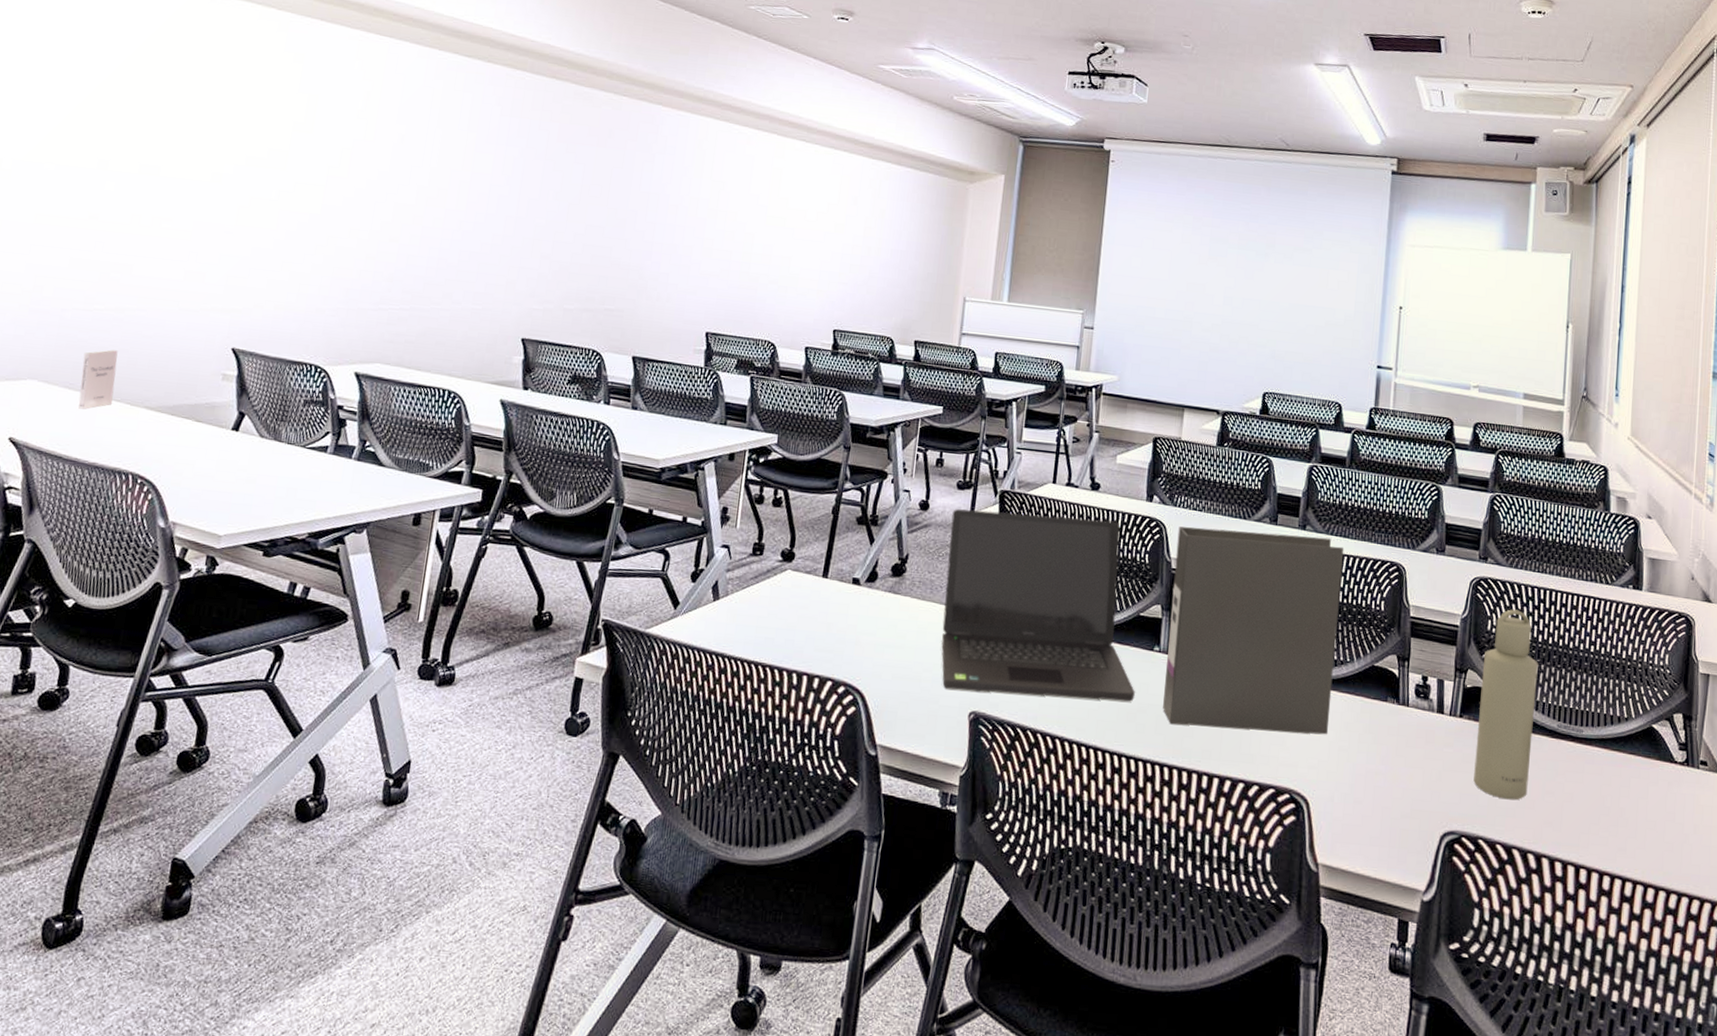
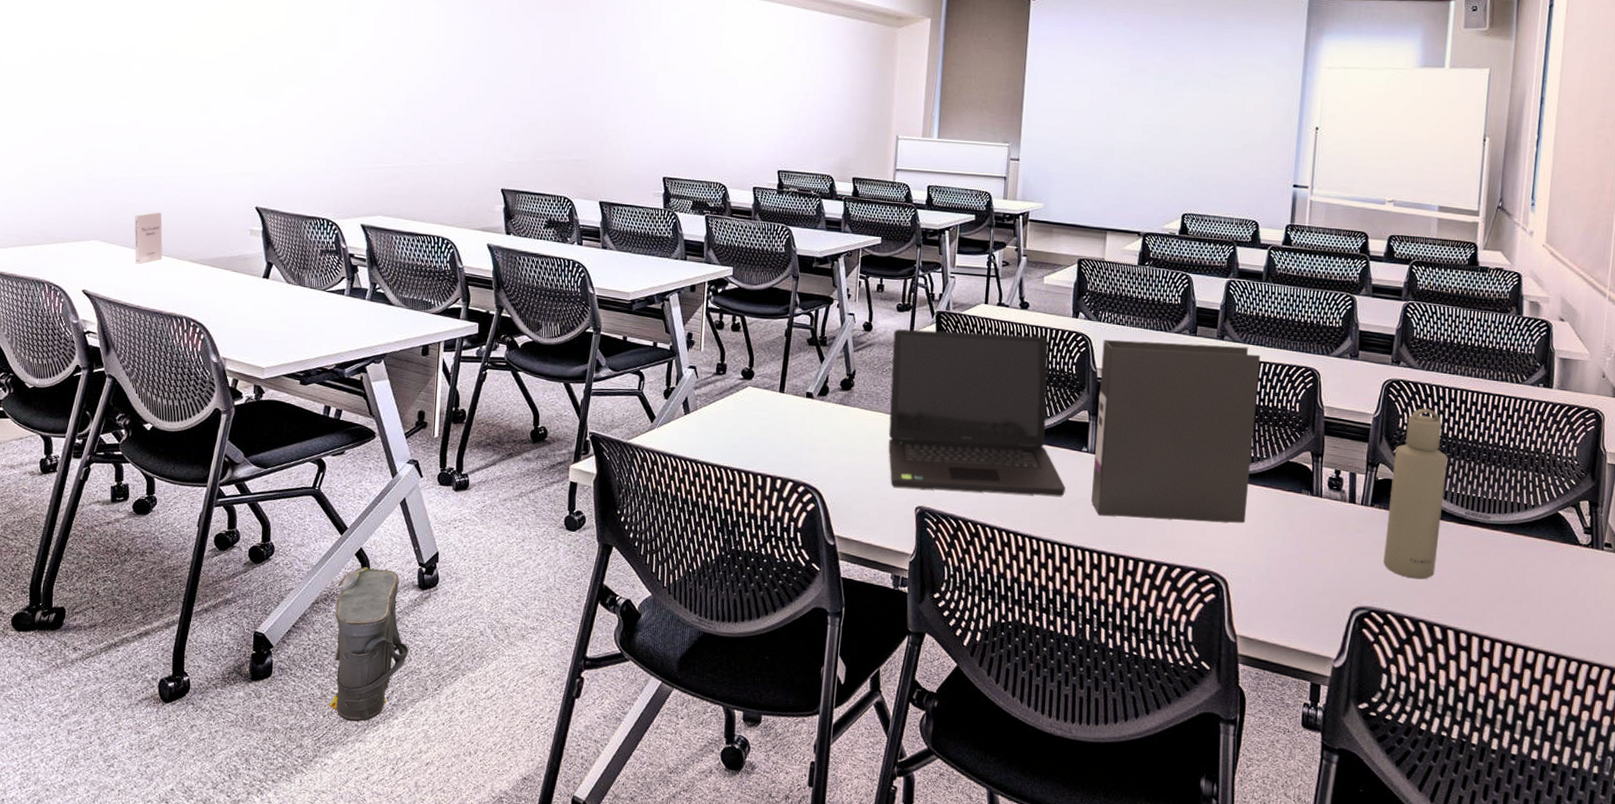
bag: none [257,777,364,973] -> present [329,566,409,722]

